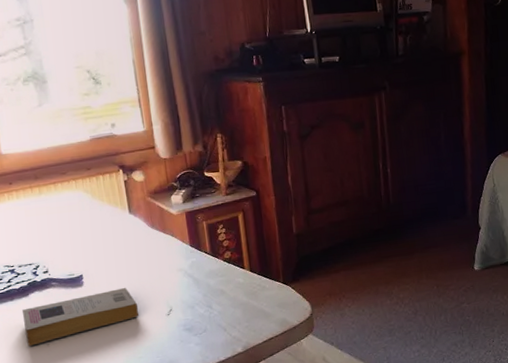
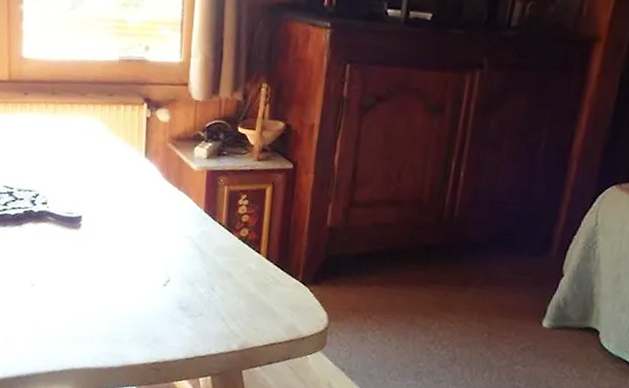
book: present [22,288,139,347] -> none [12,238,133,282]

